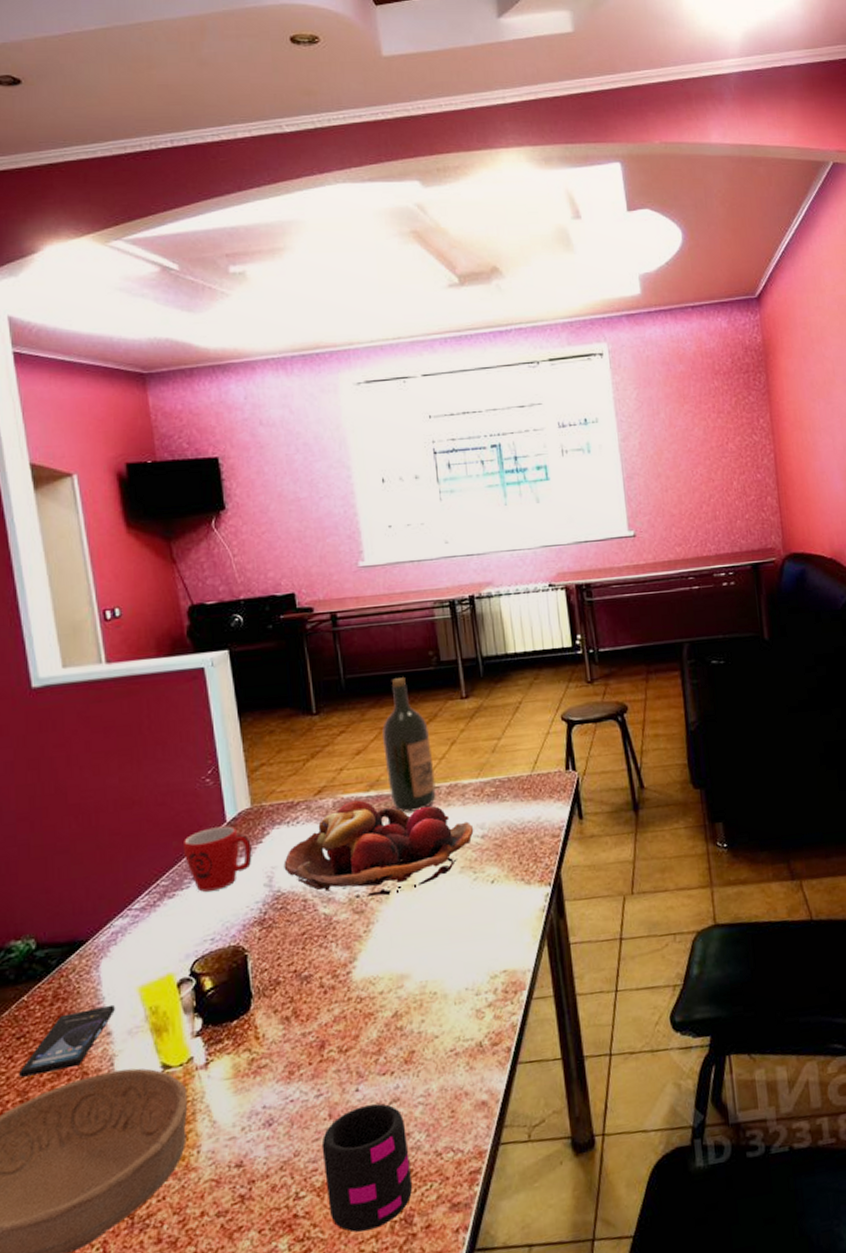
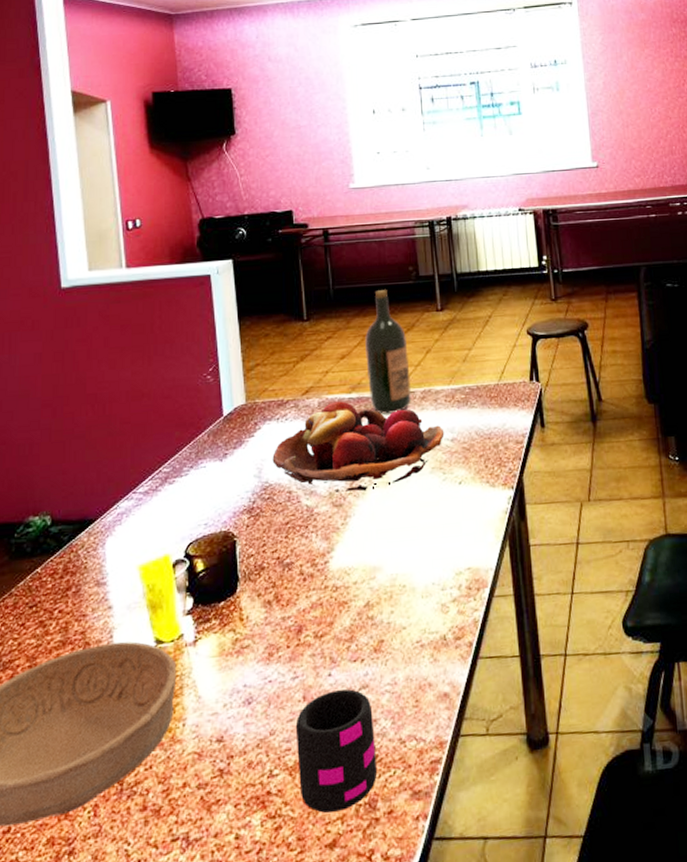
smartphone: present [18,1004,115,1079] -> none [28,580,117,645]
mug: present [182,825,252,892] -> none [184,419,245,480]

